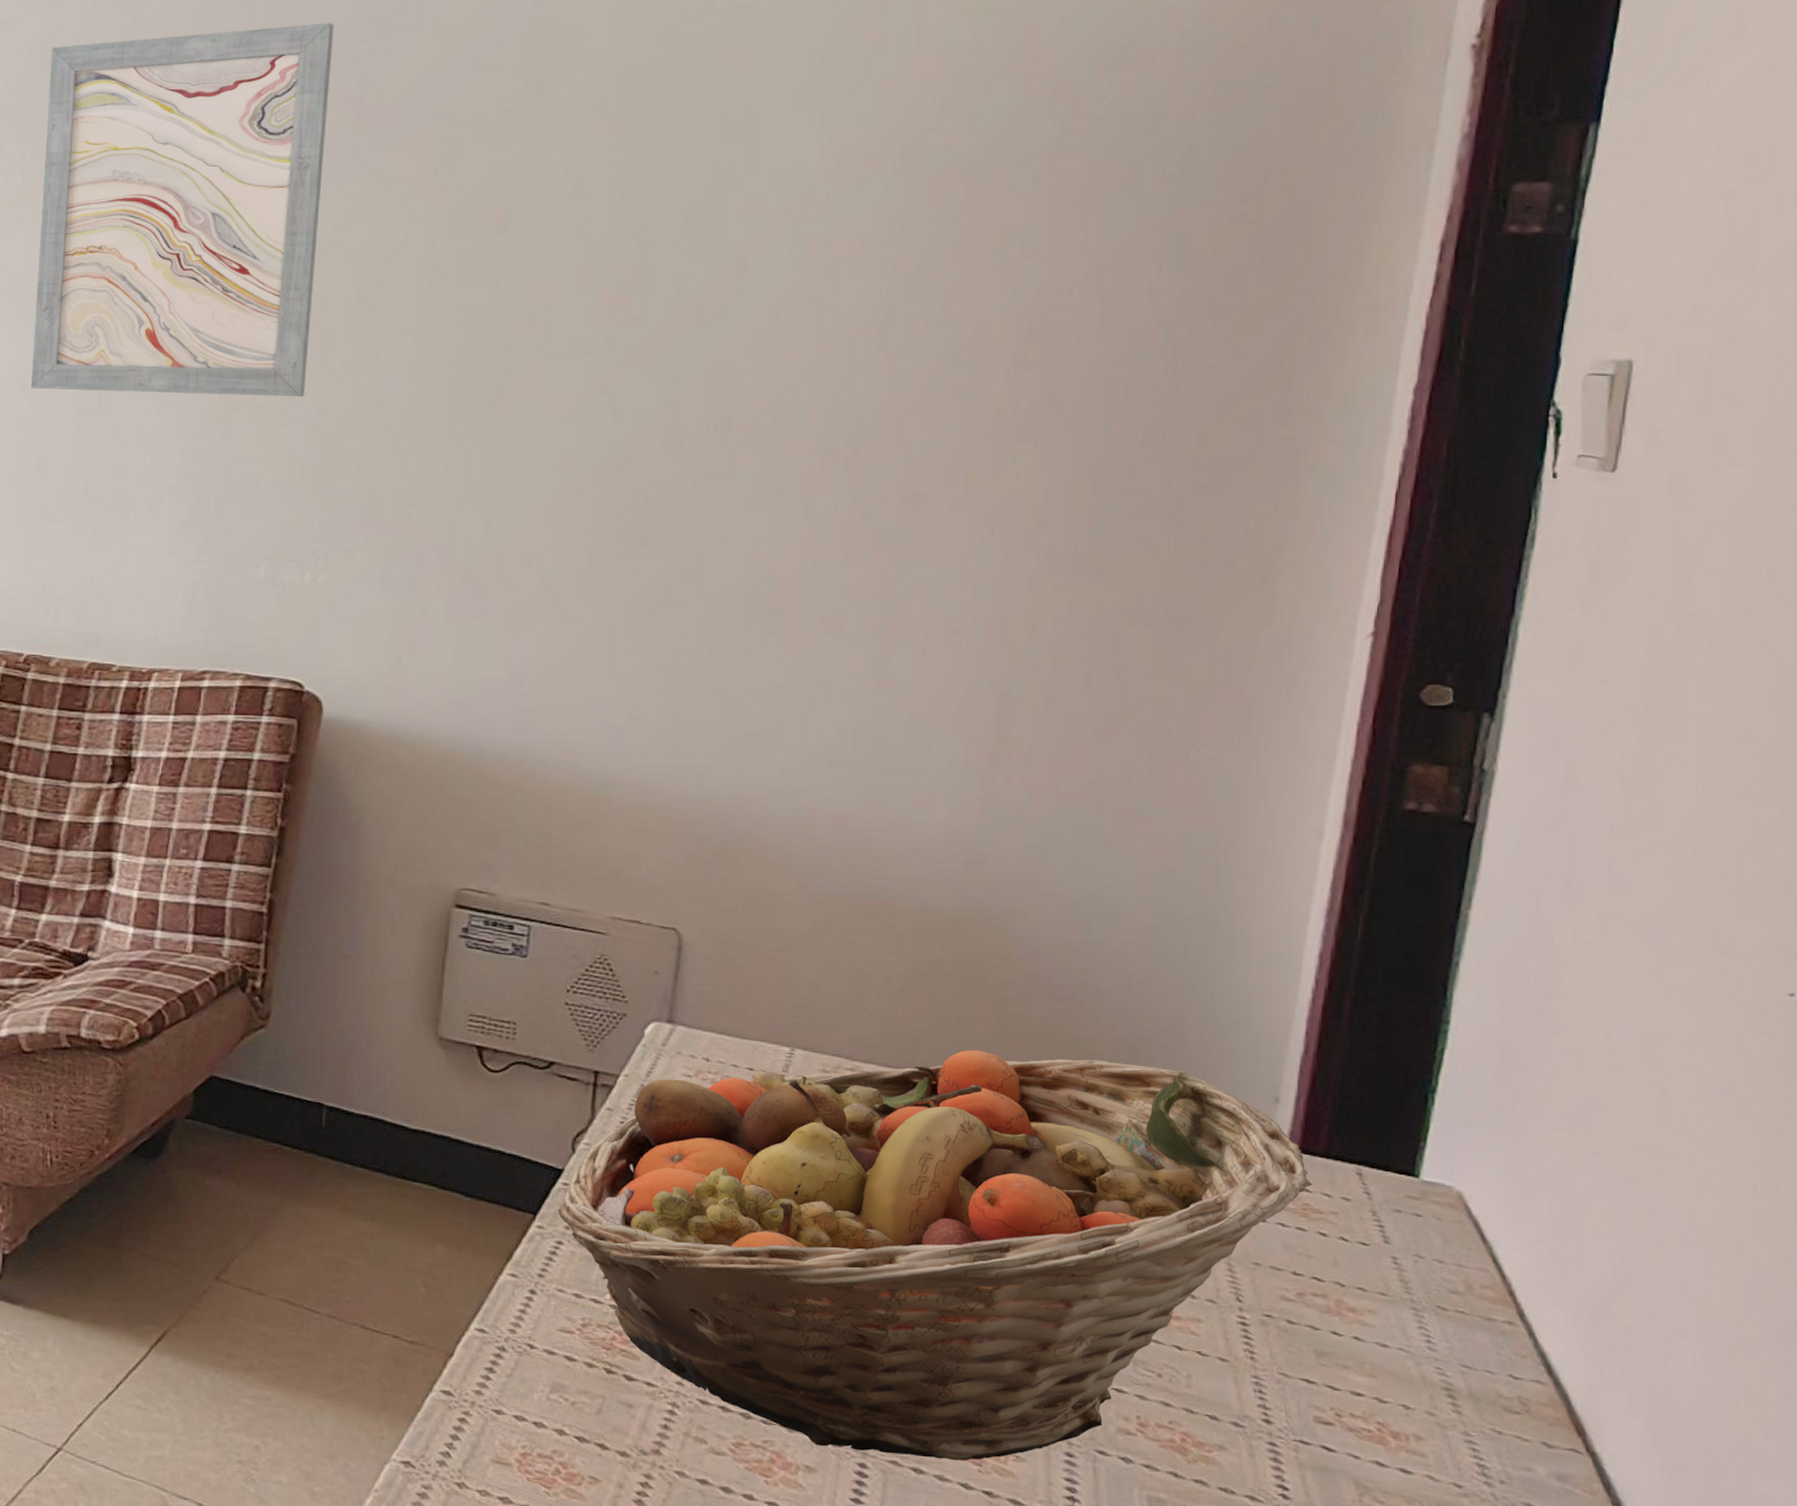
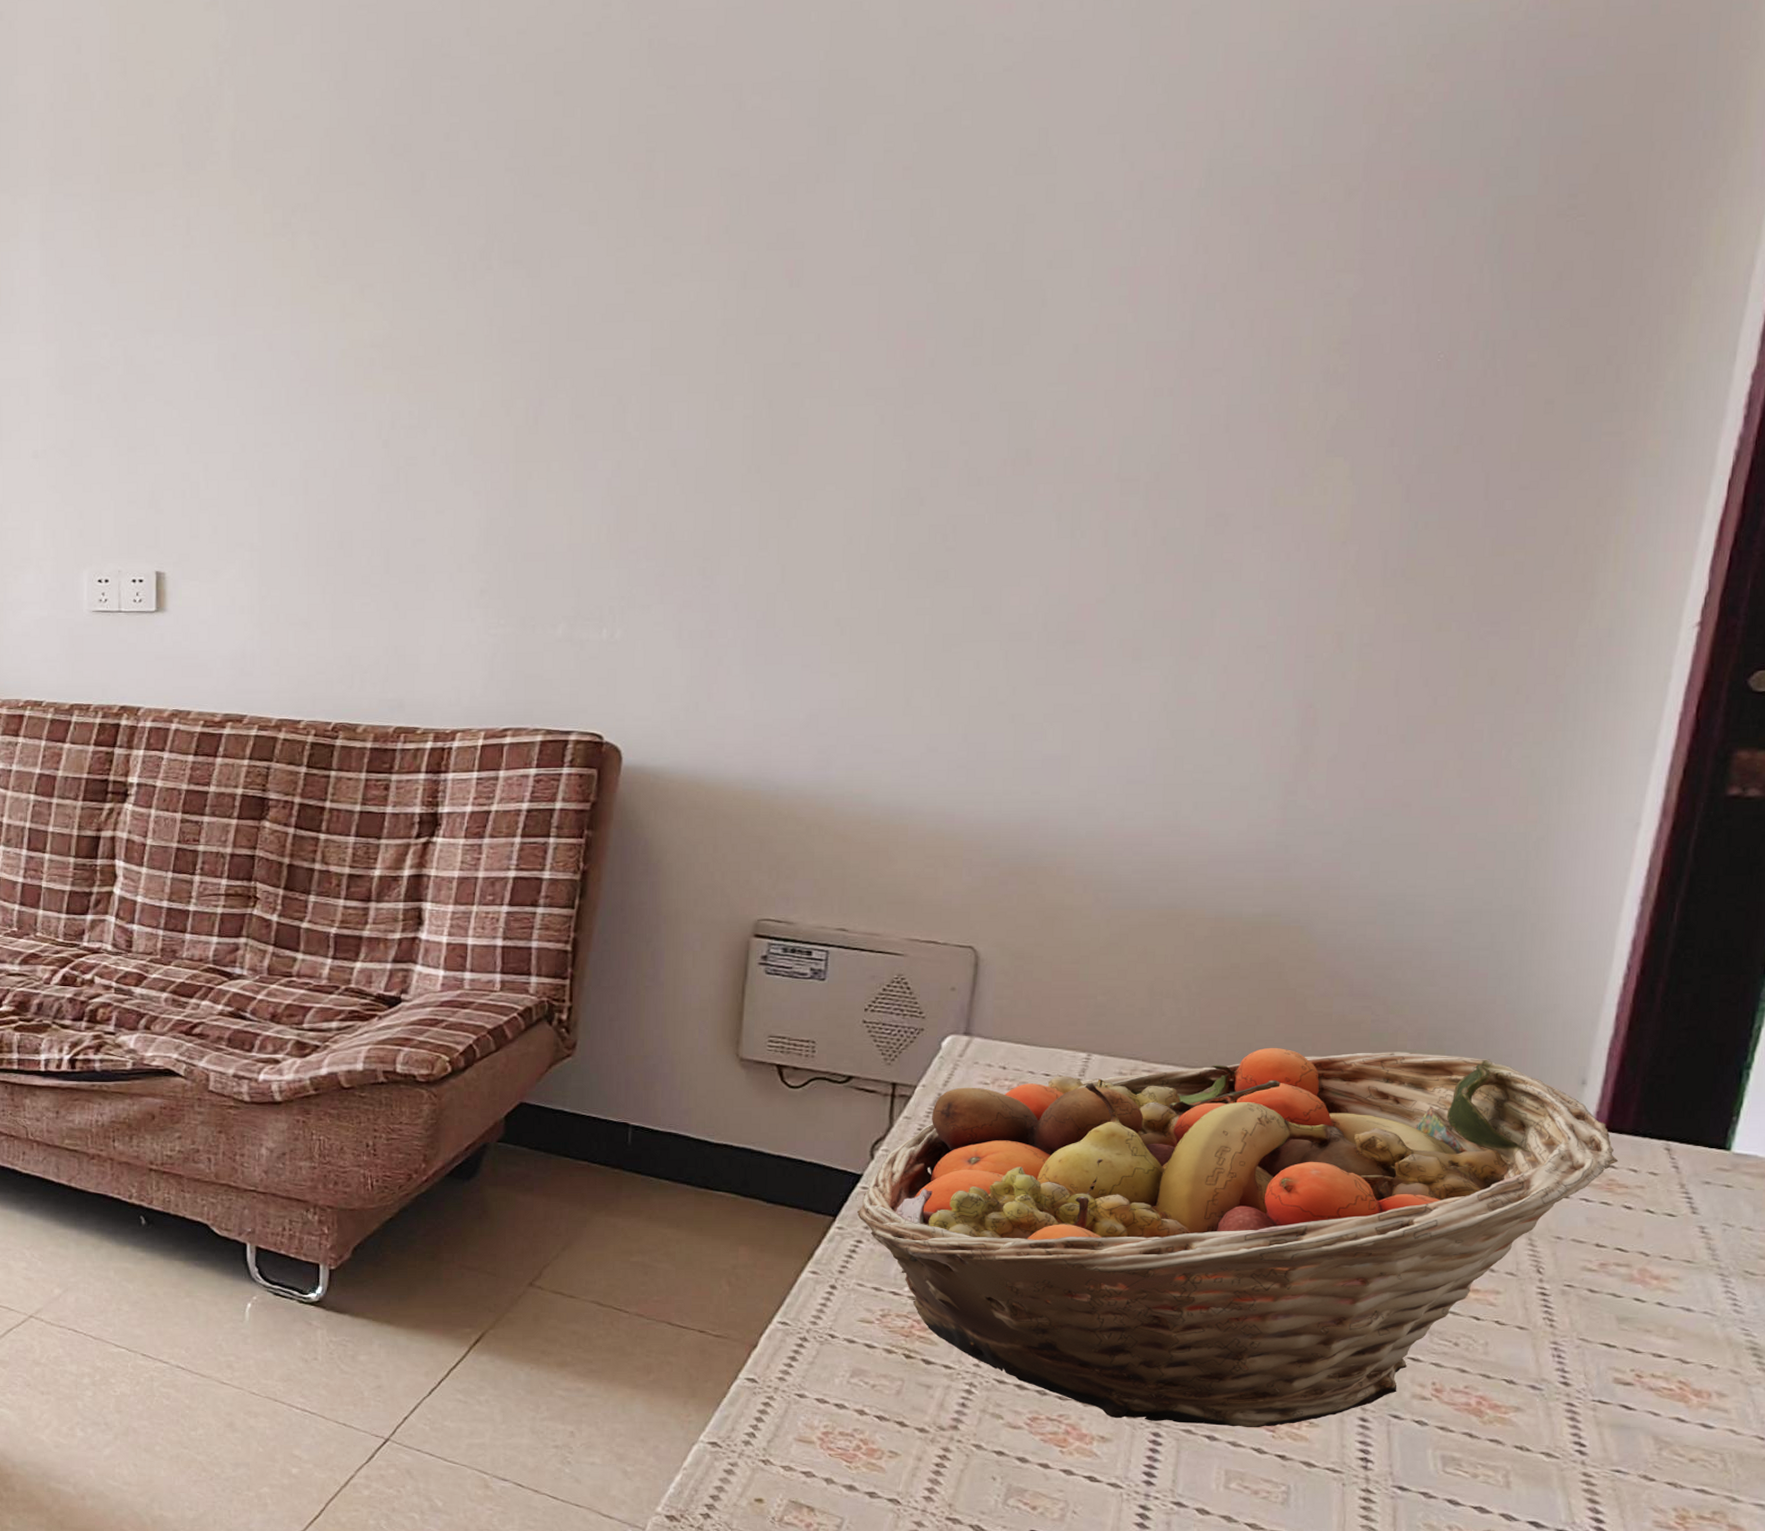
wall art: present [30,23,334,397] -> none [330,90,622,472]

